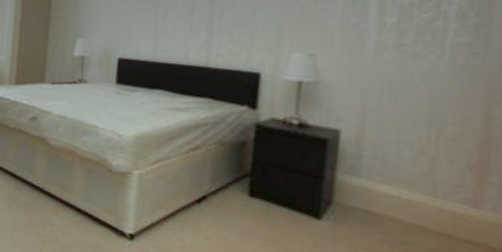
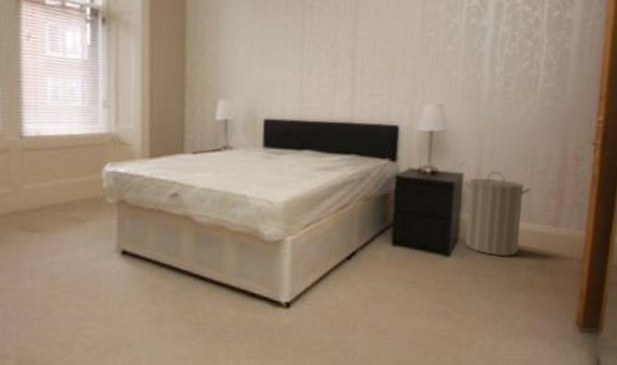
laundry hamper: none [340,131,436,233] -> present [463,171,530,257]

